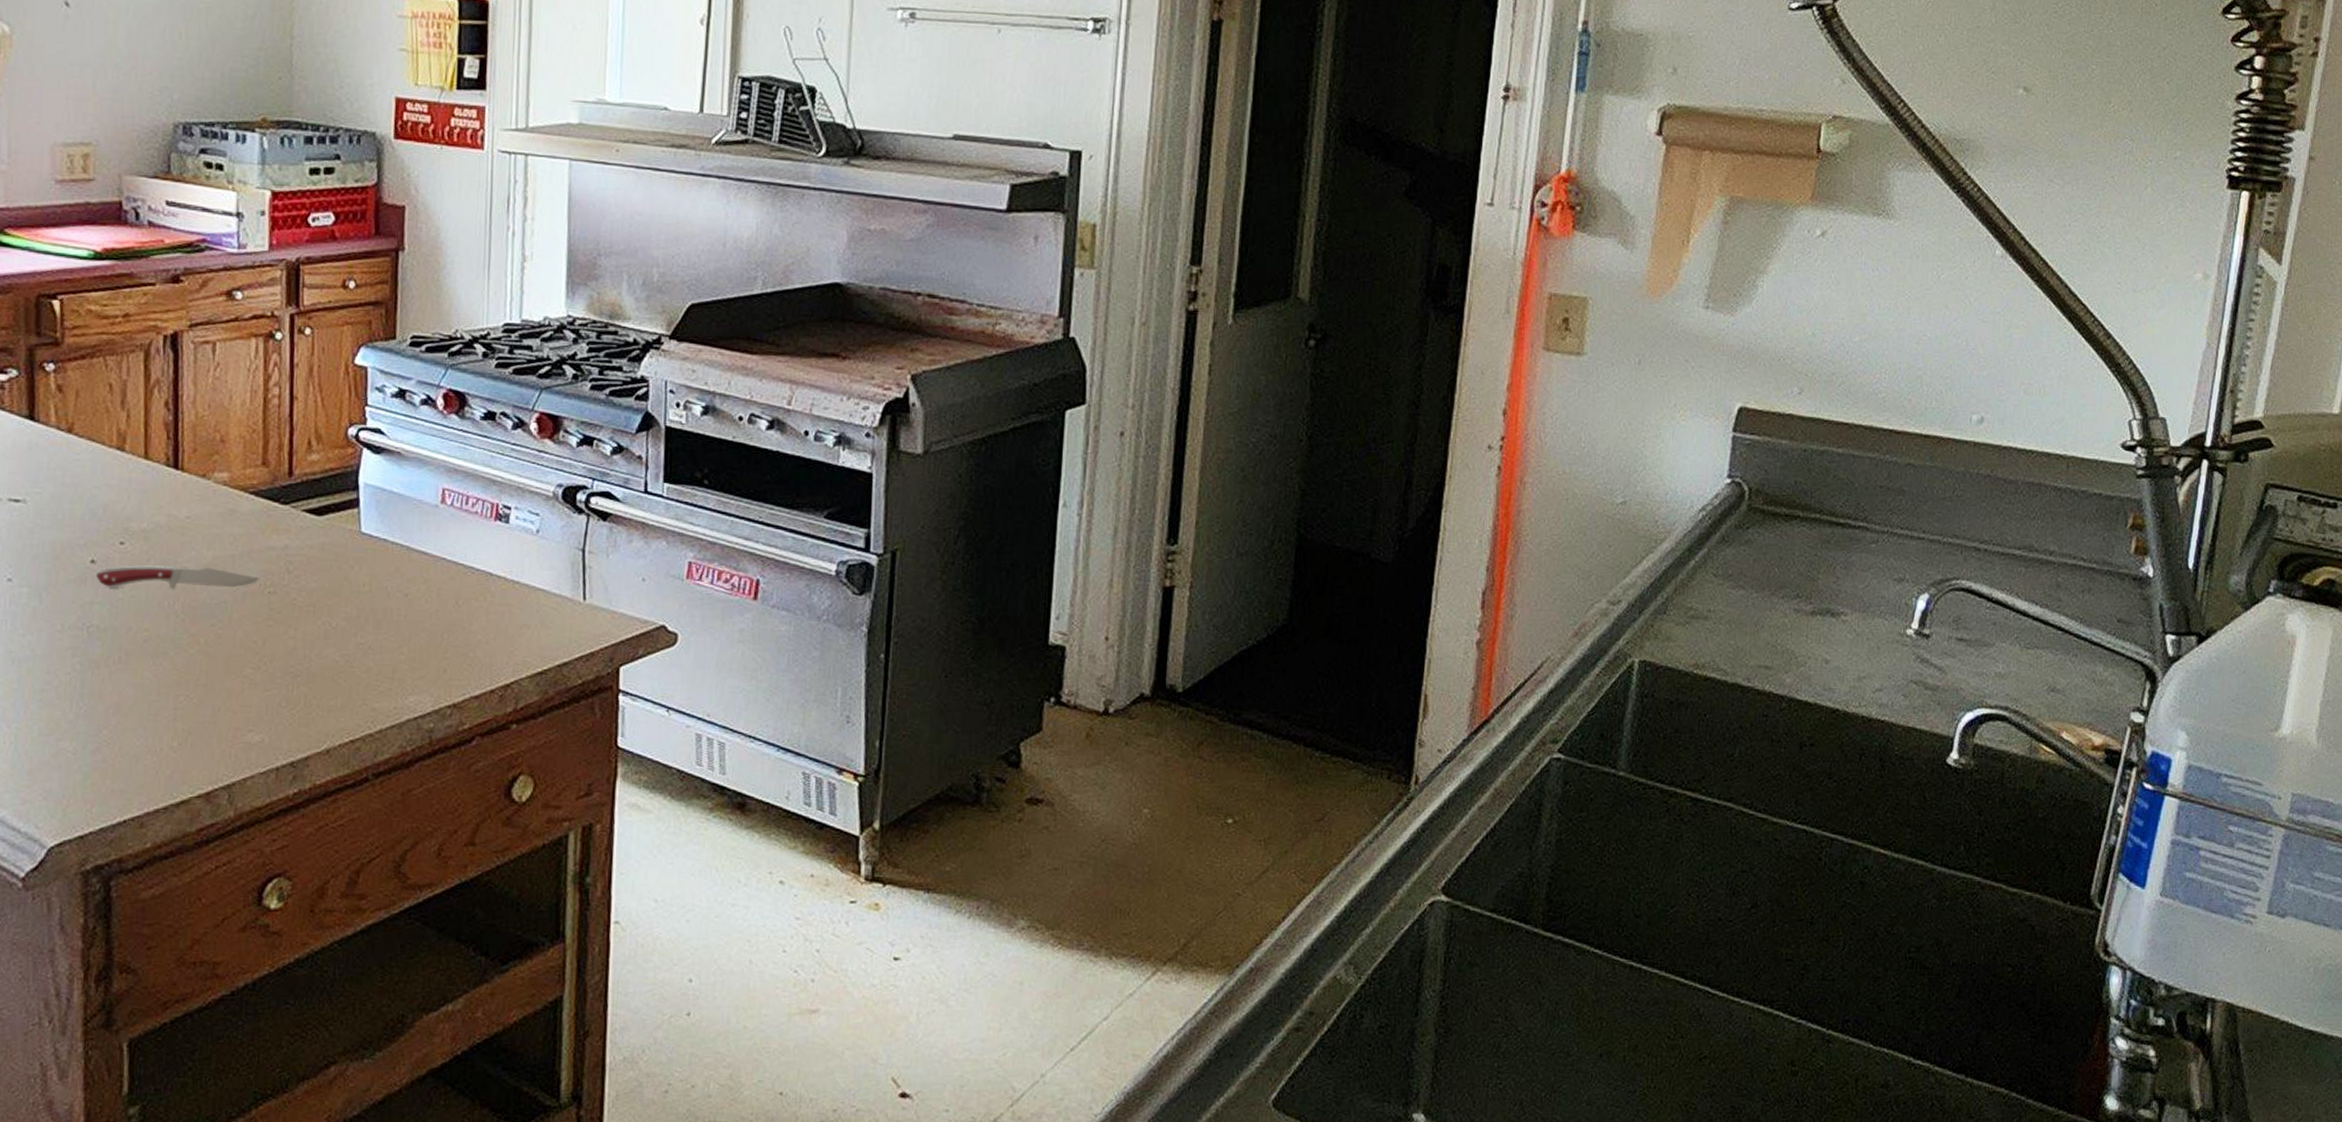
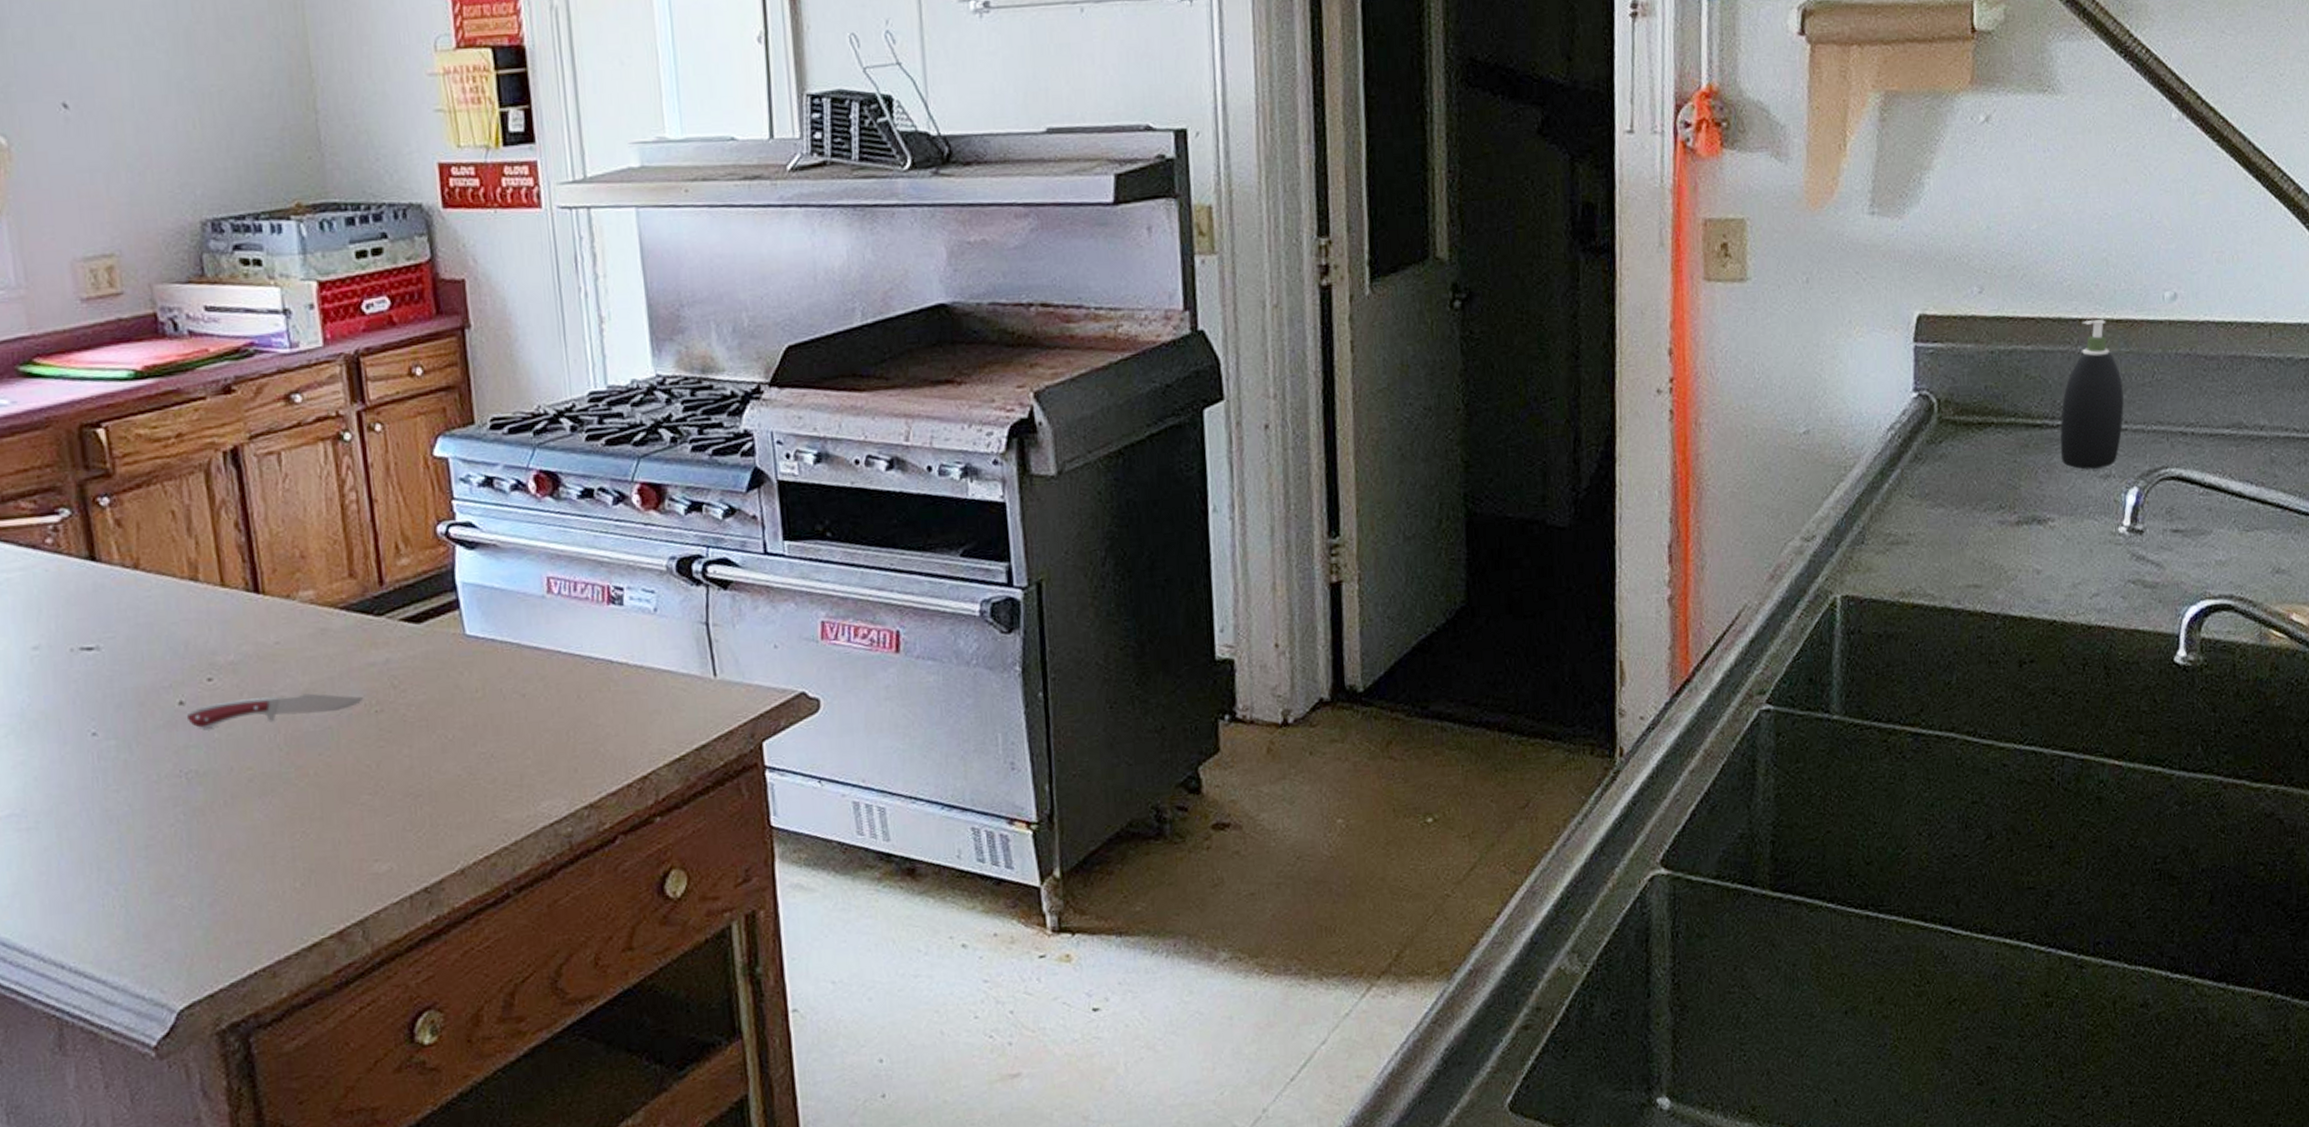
soap dispenser: none [1859,432,1924,572] -> present [2060,319,2124,470]

